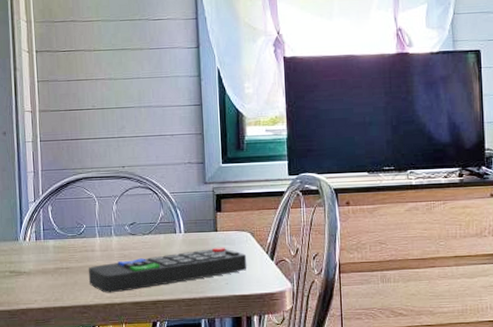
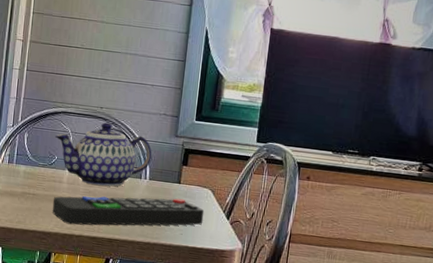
teapot: none [80,181,183,248] -> present [55,122,152,187]

